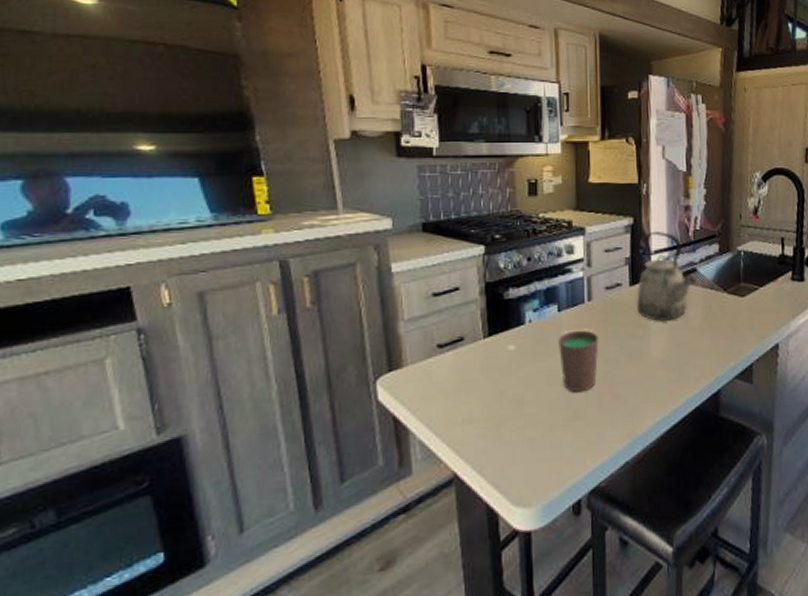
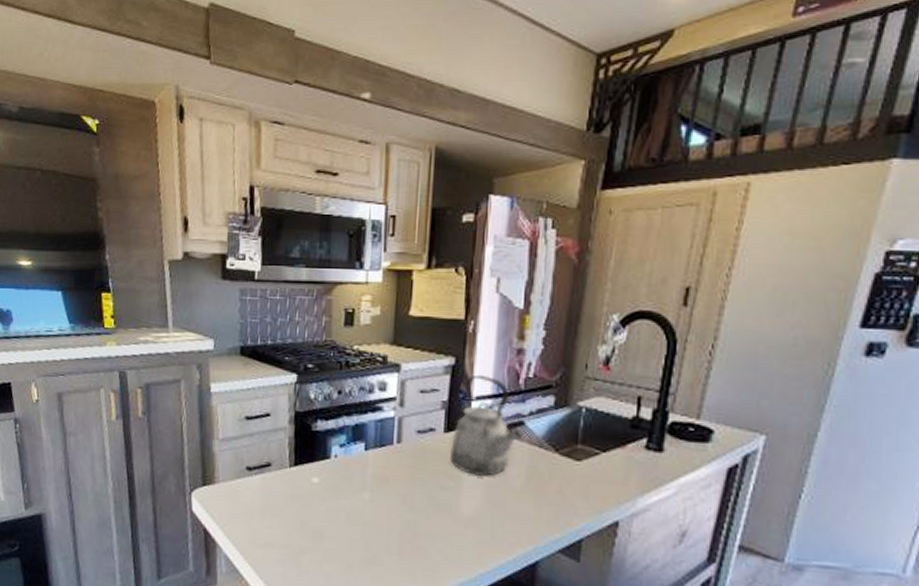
cup: present [559,330,599,393] -> none [362,472,405,537]

